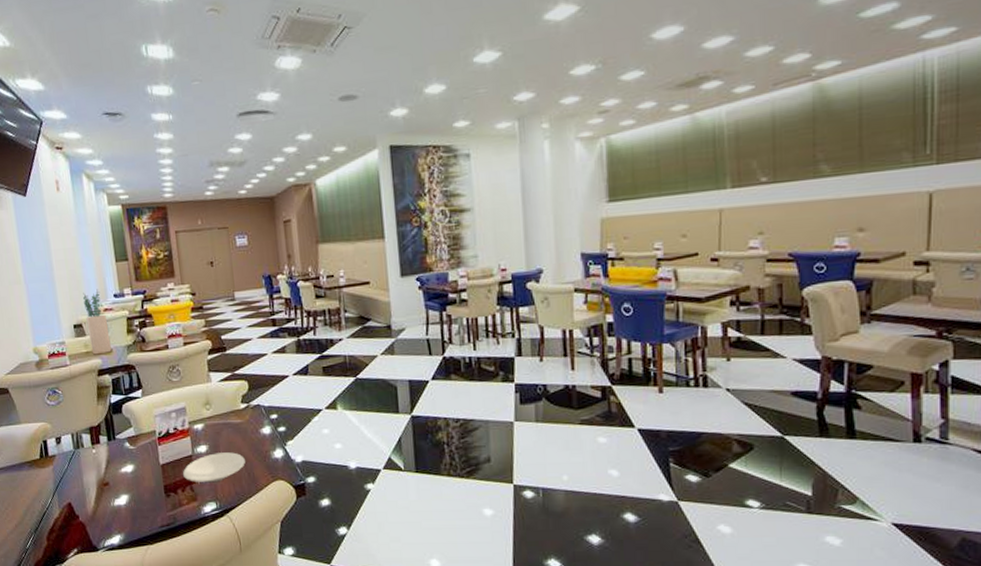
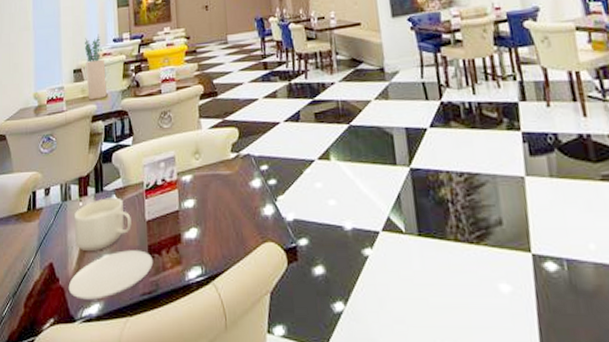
cup: none [88,445,147,493] -> present [75,197,132,252]
plate: none [88,490,170,533] -> present [68,250,154,300]
saucer: present [182,452,246,483] -> none [167,208,235,244]

